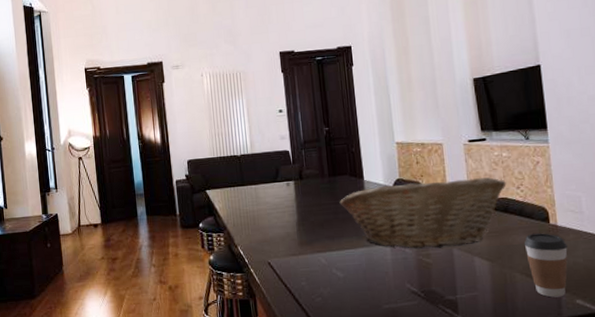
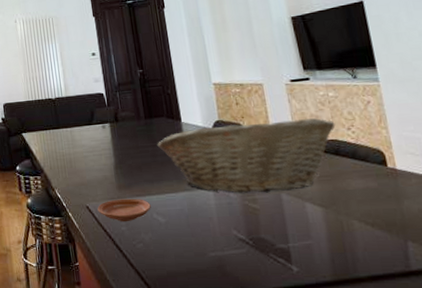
plate: none [279,254,331,278] -> present [97,198,151,222]
coffee cup: present [524,233,568,298] -> none [360,177,413,248]

